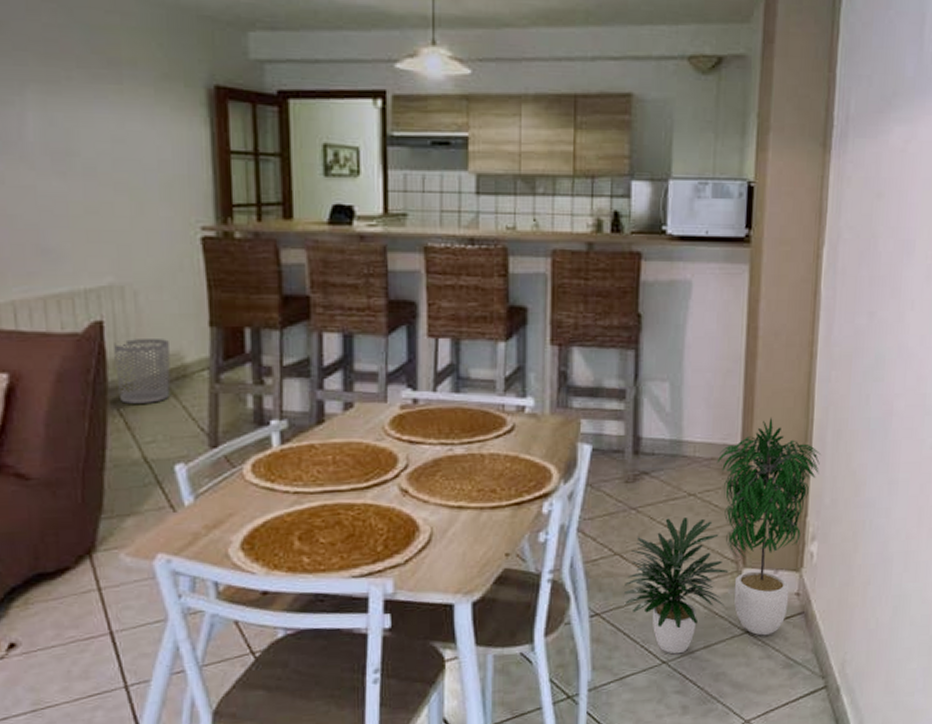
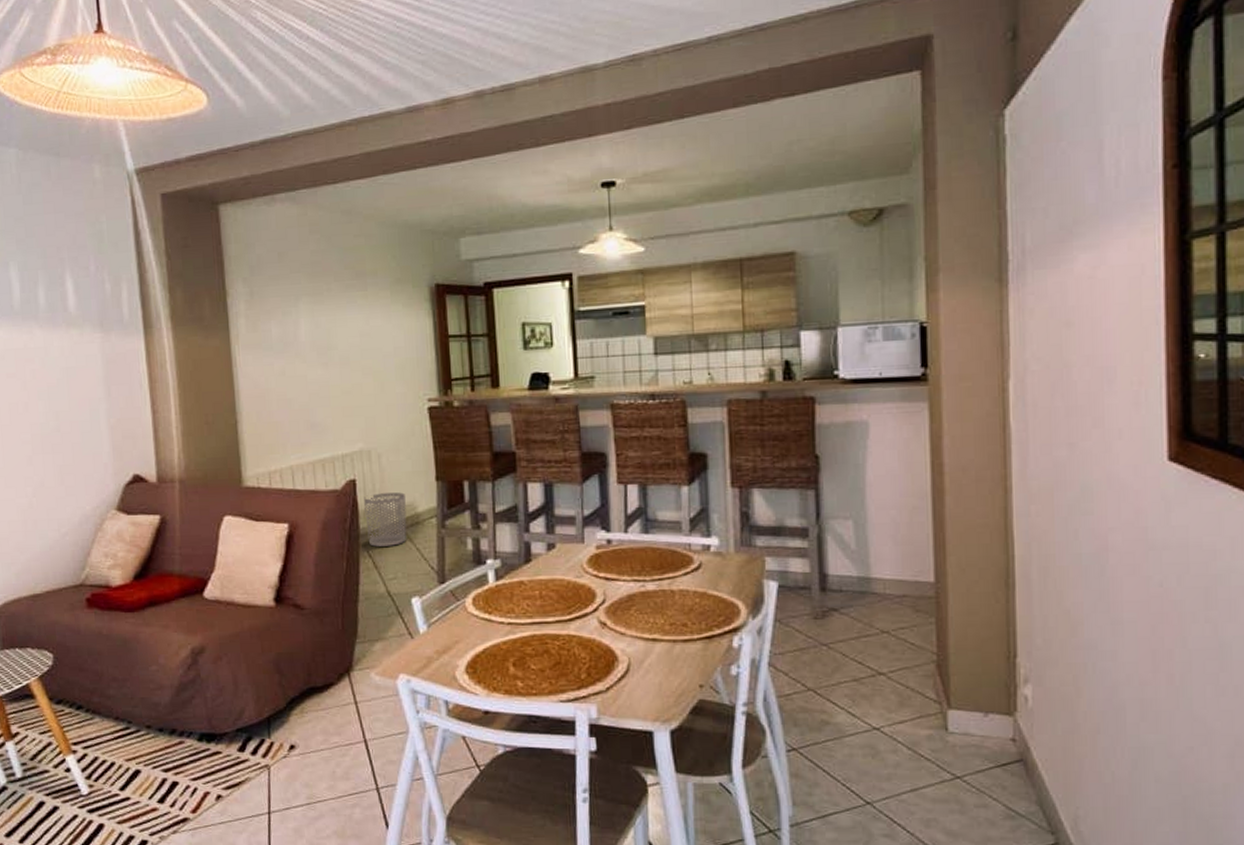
potted plant: present [625,417,822,655] -> none [821,553,1028,796]

